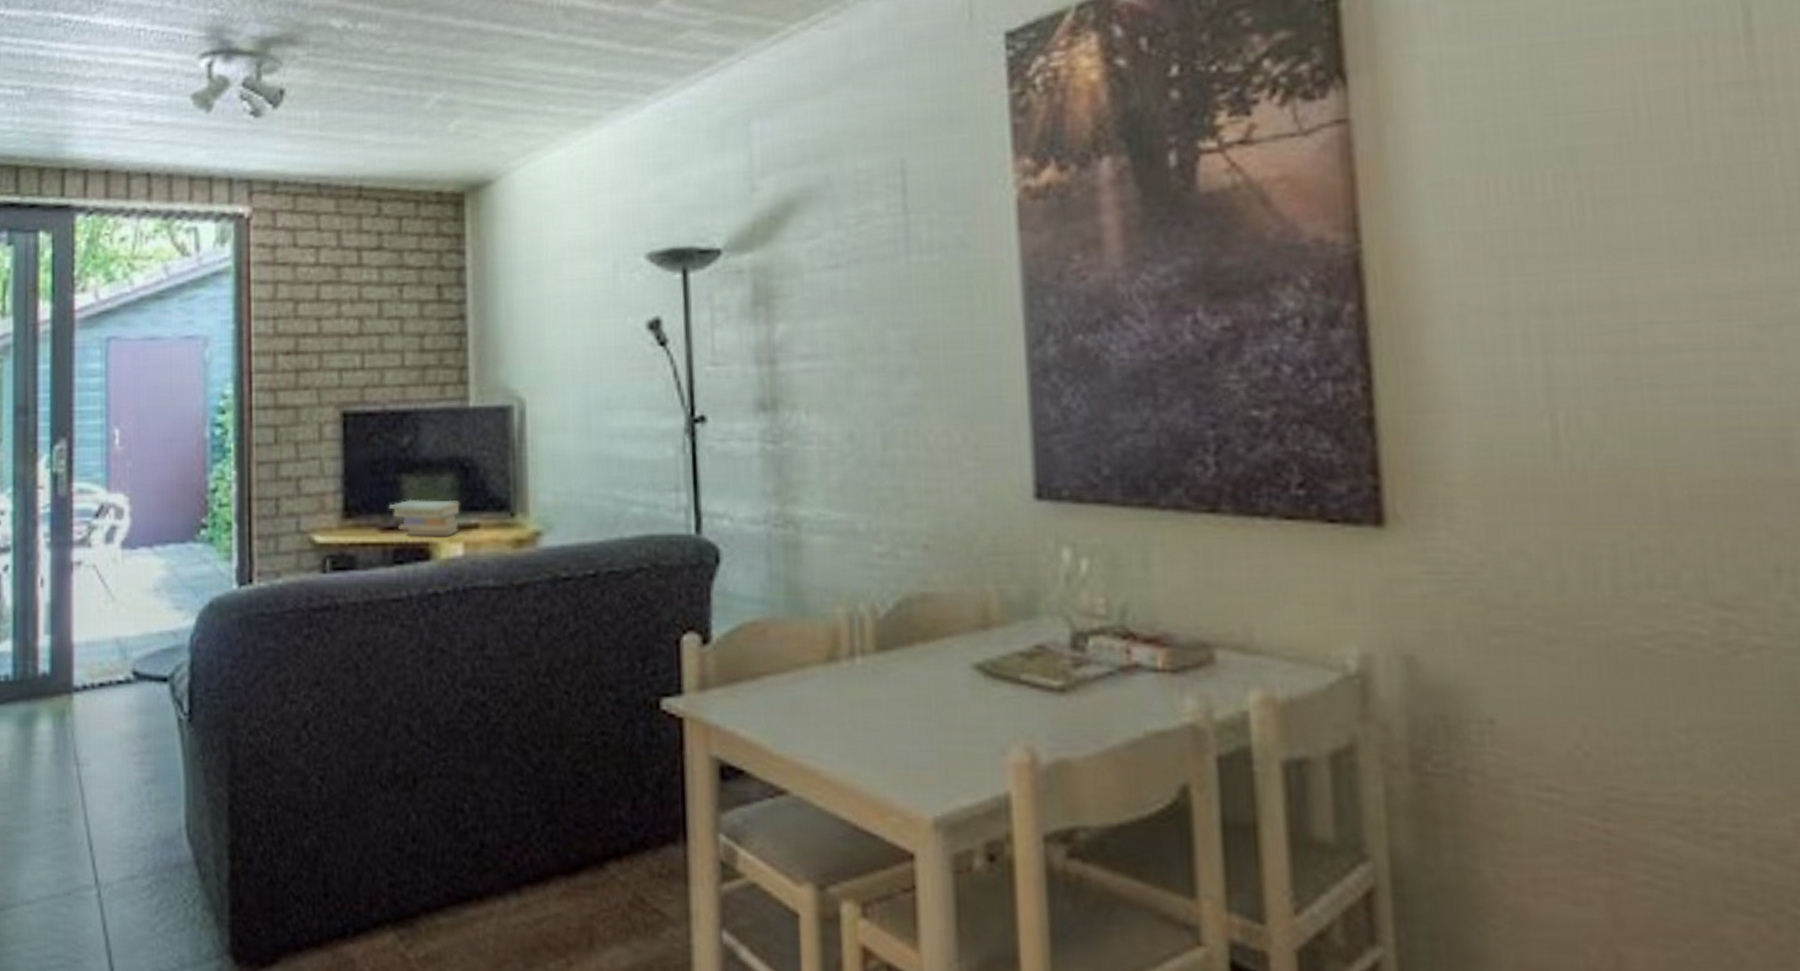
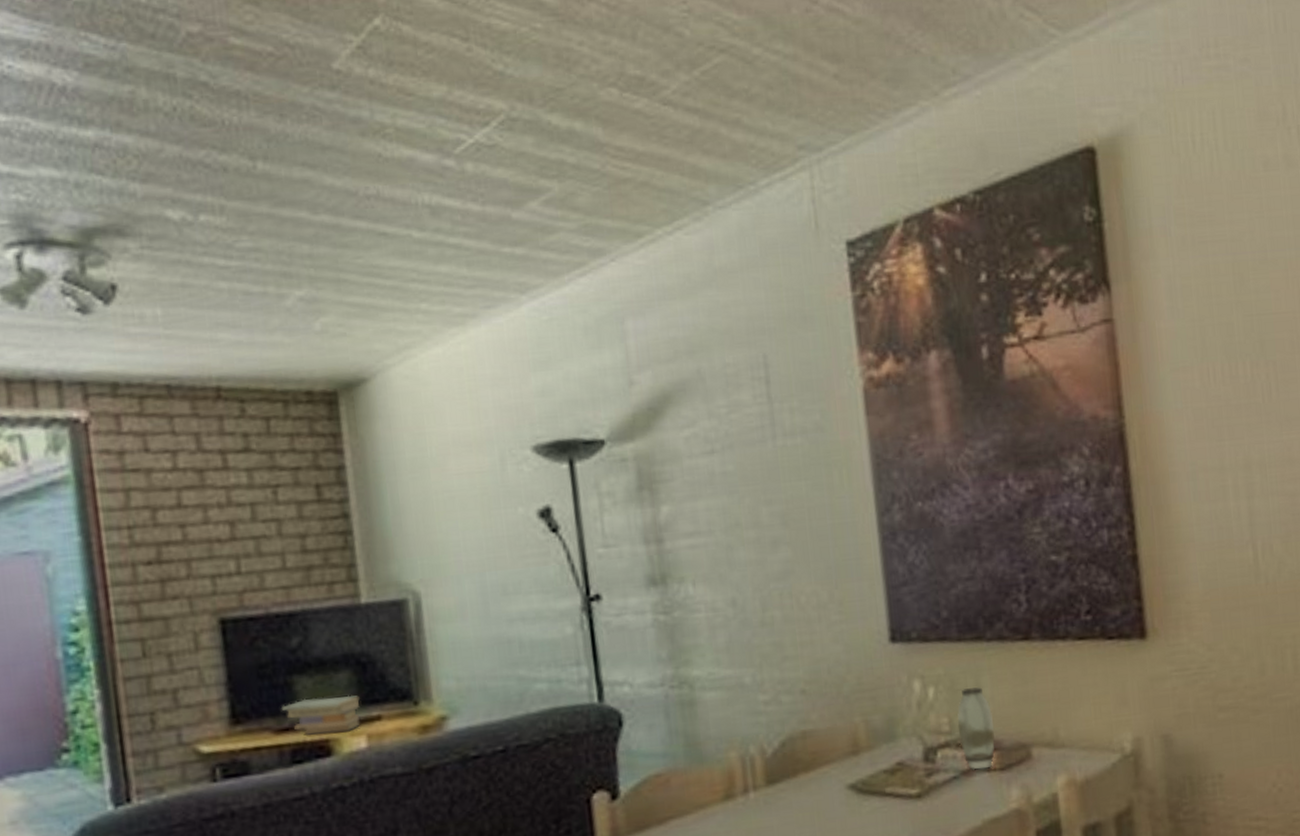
vase: none [1116,565,1167,668] -> present [957,687,996,770]

